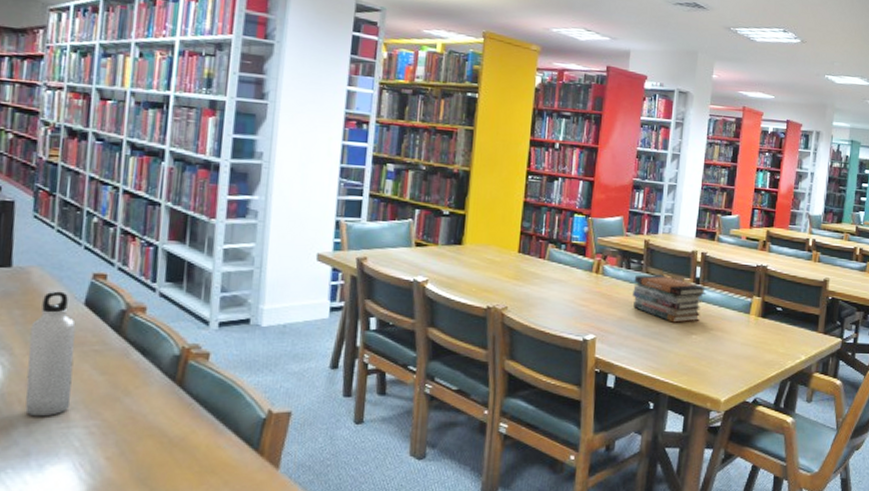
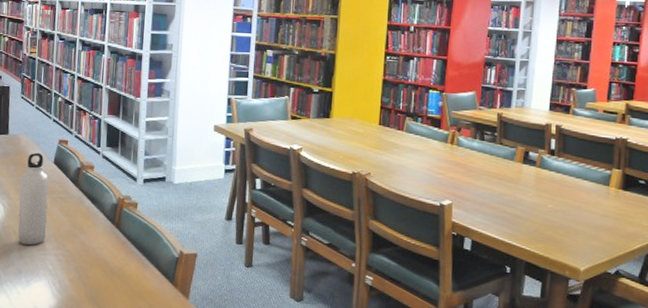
book stack: present [632,274,707,323] -> none [486,145,562,192]

